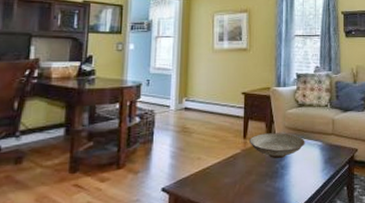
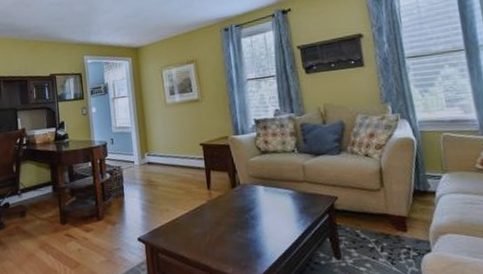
decorative bowl: present [250,133,305,159] -> none [214,182,274,210]

